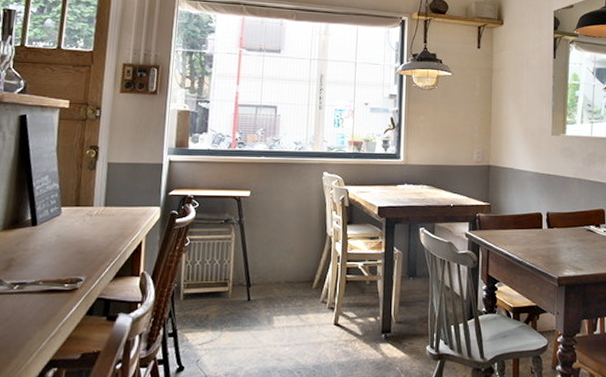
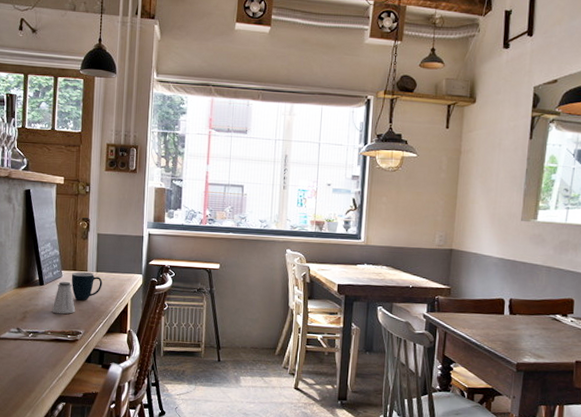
saltshaker: none [45,220,77,259] -> present [52,282,76,314]
mug: none [72,208,112,241] -> present [71,272,103,301]

